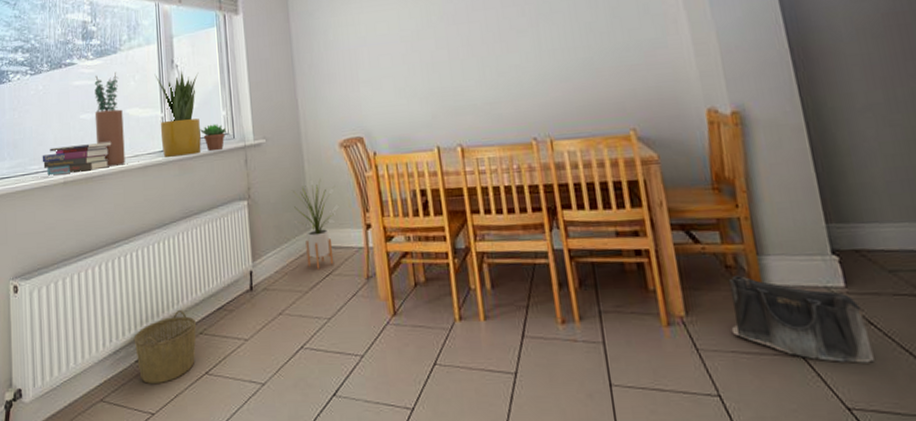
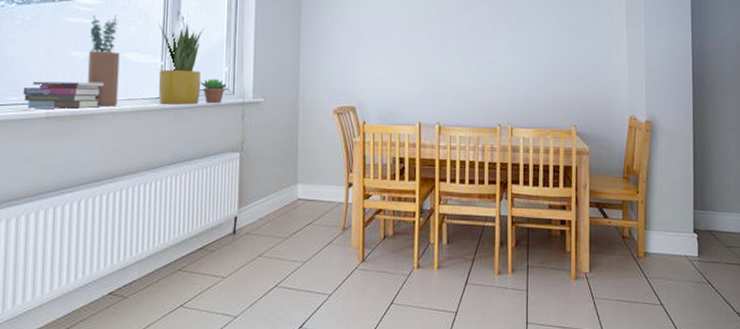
basket: present [133,309,197,385] -> none [108,247,177,316]
house plant: present [293,178,334,271] -> none [284,139,320,220]
saddlebag: present [728,276,874,363] -> none [618,244,707,311]

